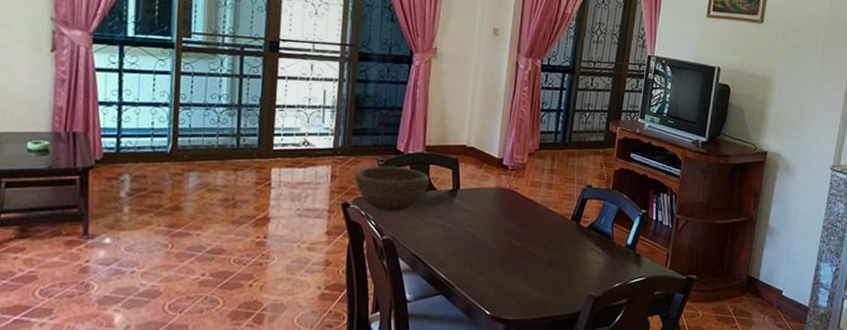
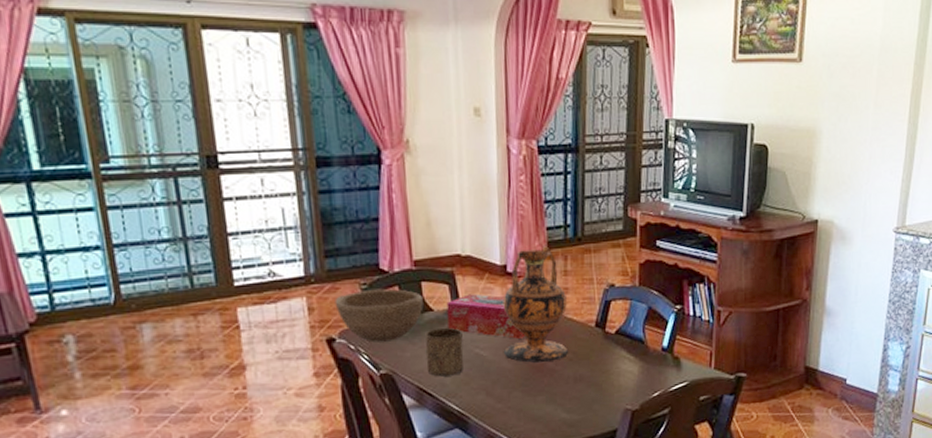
cup: none [424,205,458,248] -> present [424,327,464,377]
tissue box: none [447,179,511,222] -> present [446,293,526,339]
vase: none [491,147,551,245] -> present [503,246,569,363]

